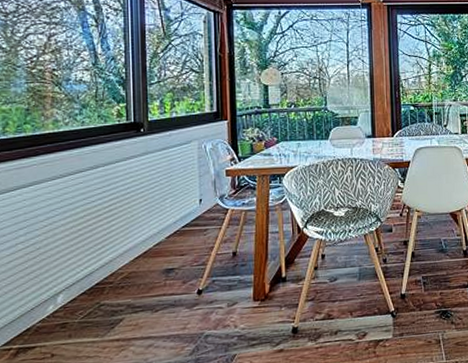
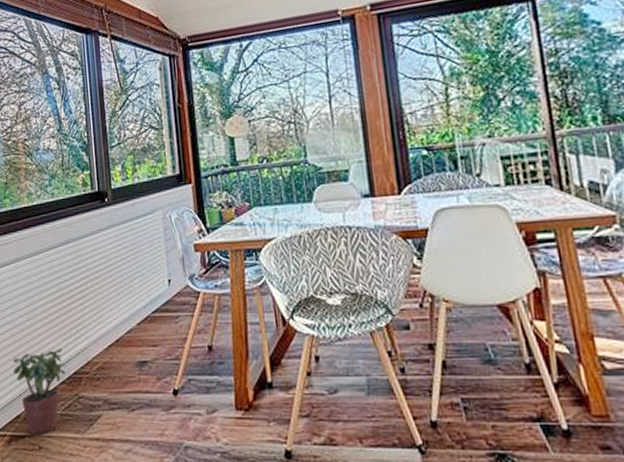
potted plant: none [25,263,87,344] -> present [13,348,66,435]

